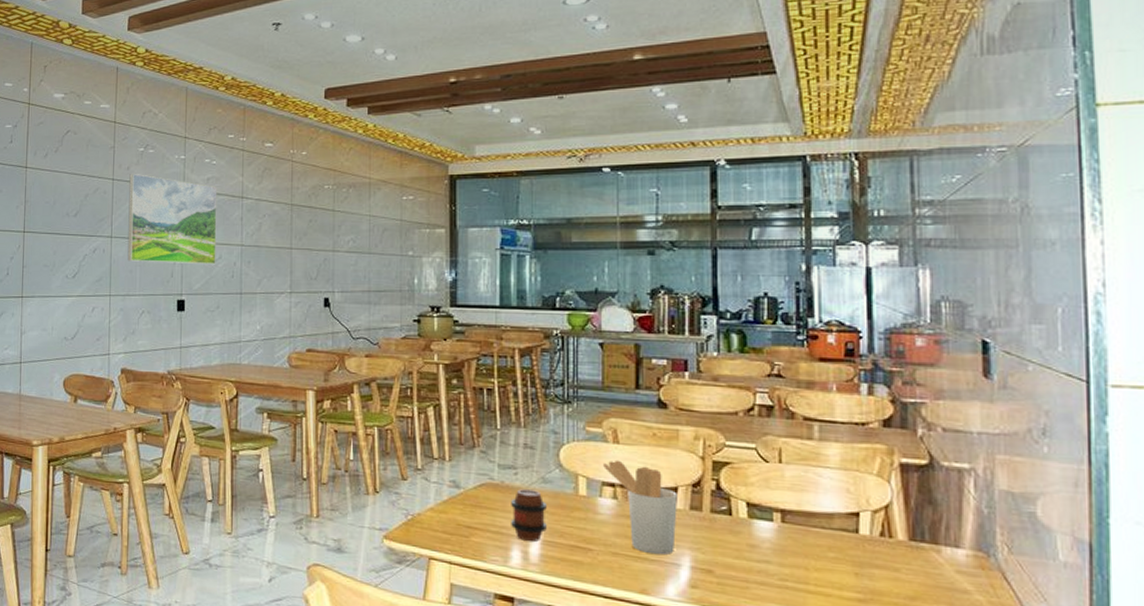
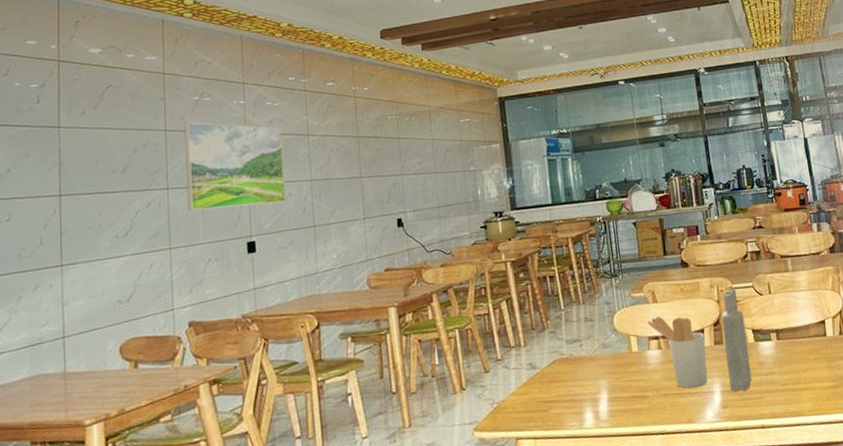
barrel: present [511,489,547,542] -> none [580,356,611,402]
bottle: none [704,446,737,574] -> present [721,288,753,392]

